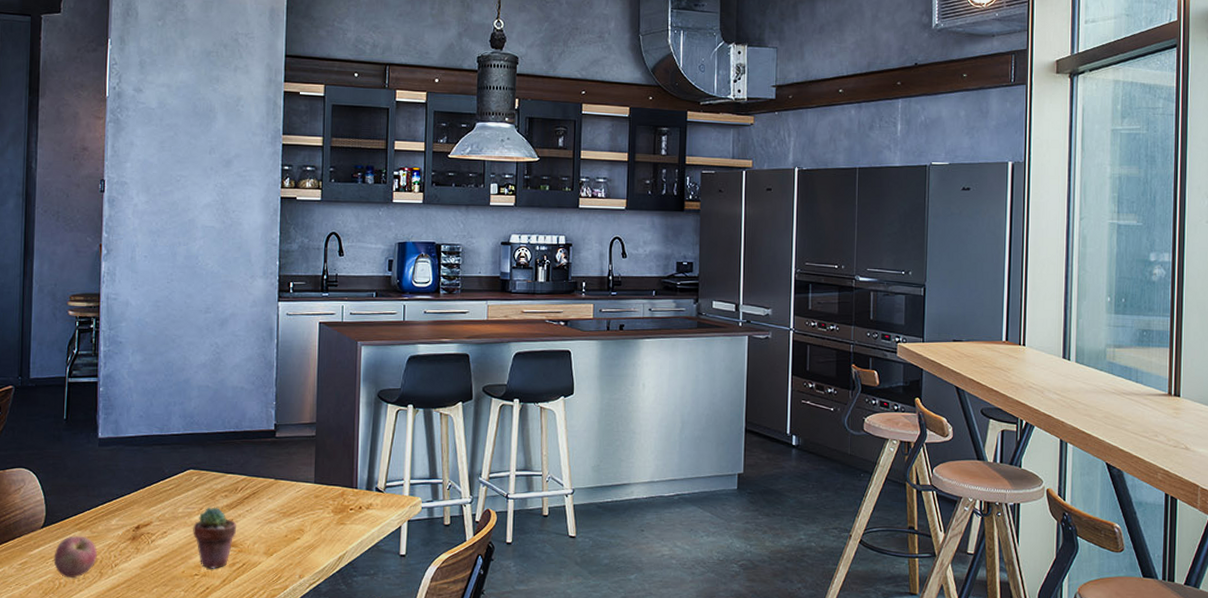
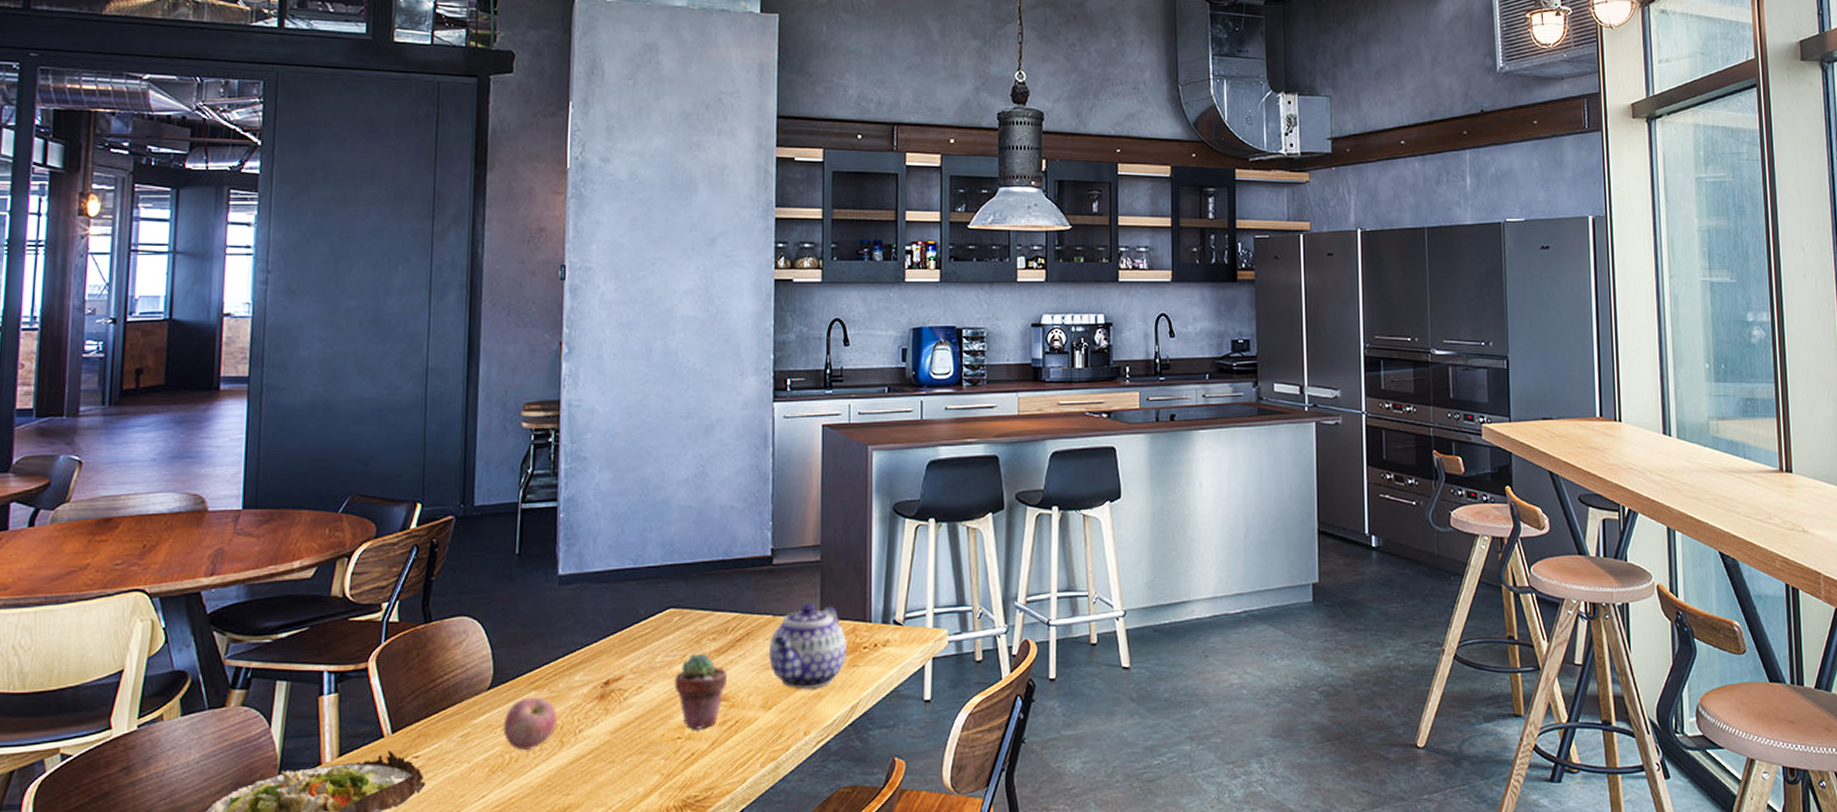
teapot: none [271,470,336,540] -> present [768,603,847,688]

